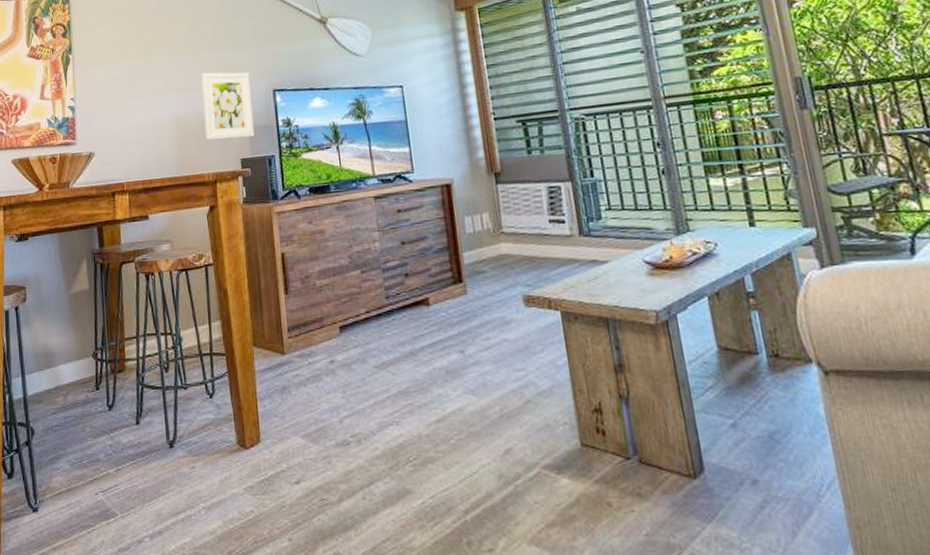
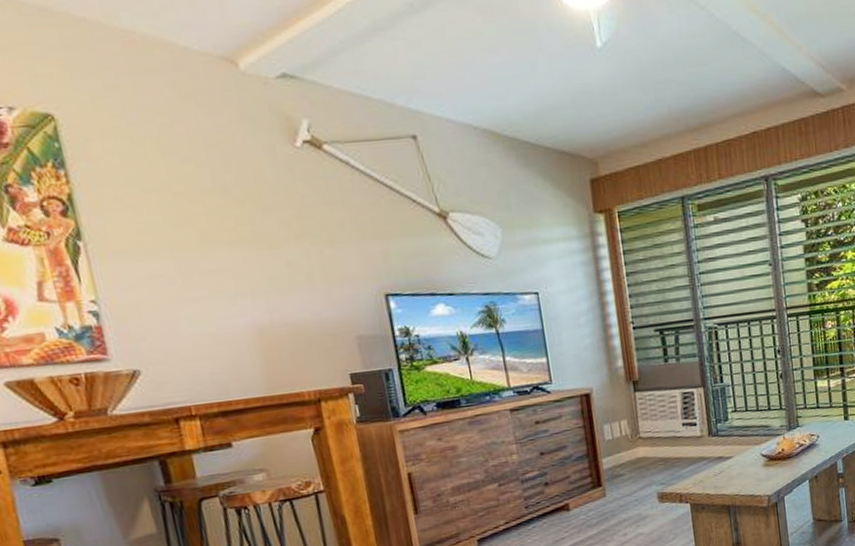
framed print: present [200,72,255,141] -> none [286,271,366,354]

